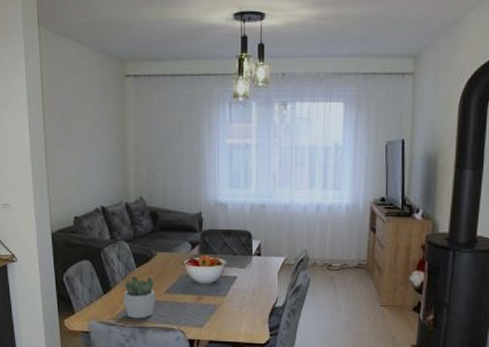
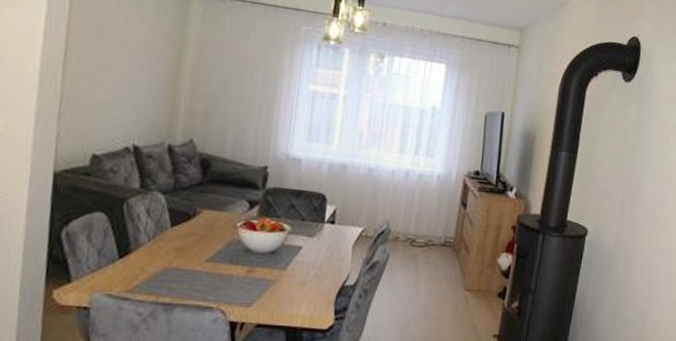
succulent plant: present [123,276,156,319] -> none [146,237,193,293]

